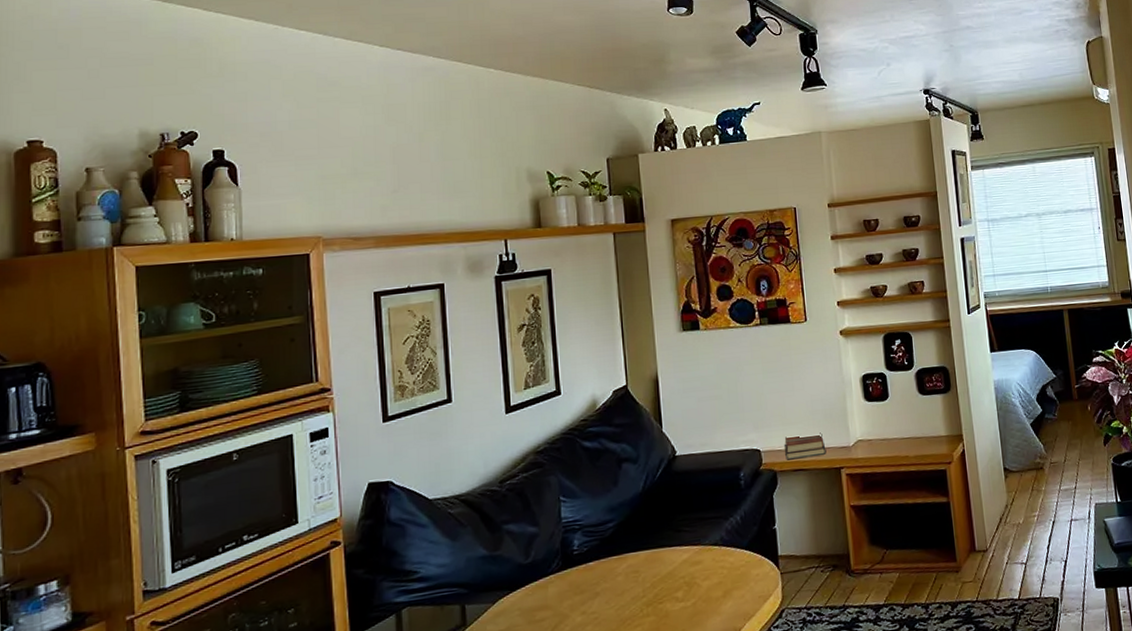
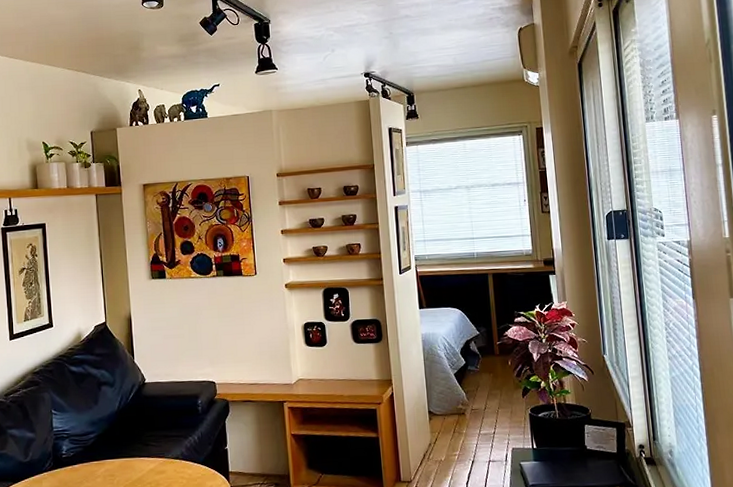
books: present [784,433,826,460] -> none [236,371,272,392]

